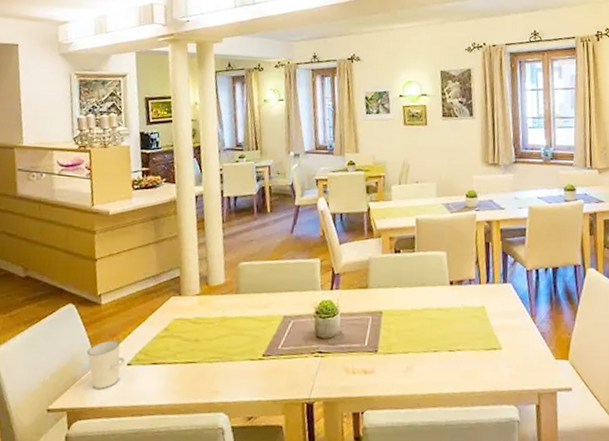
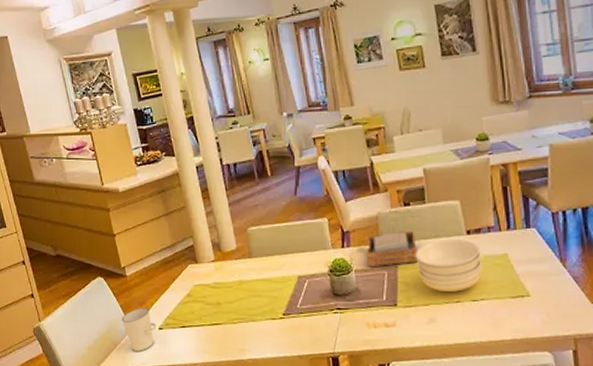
napkin holder: none [353,277,403,312] -> present [366,231,417,268]
bowl: none [400,288,462,342] -> present [416,239,483,293]

